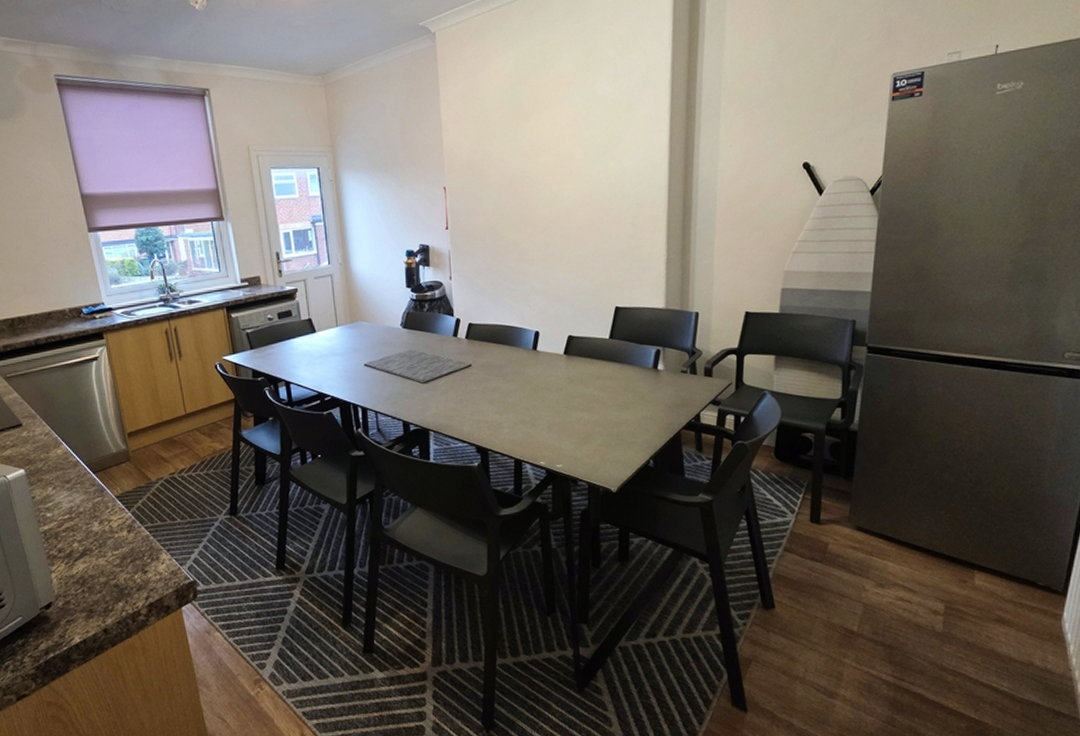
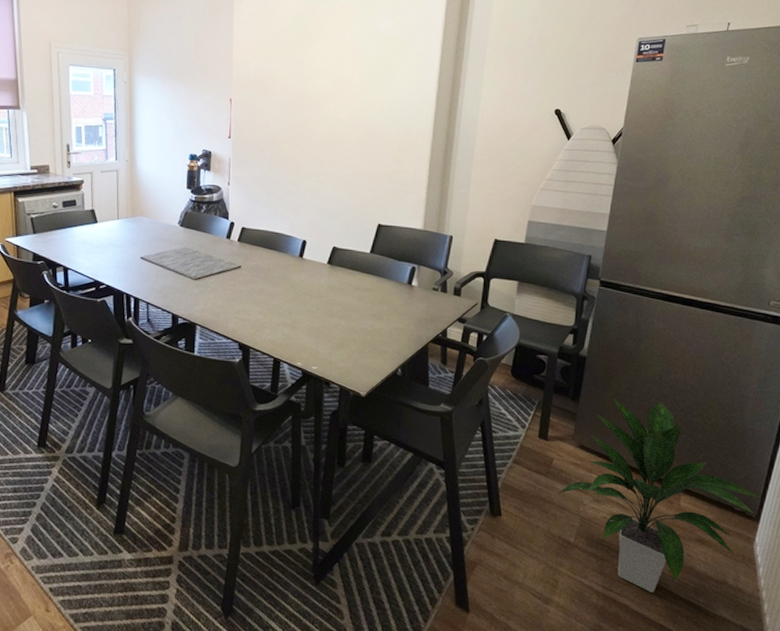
indoor plant: none [832,473,1067,679] -> present [554,398,761,592]

